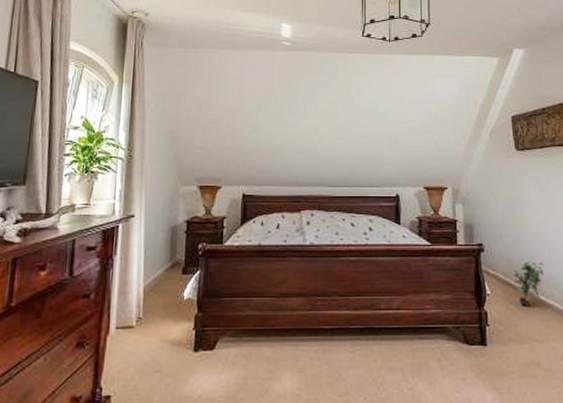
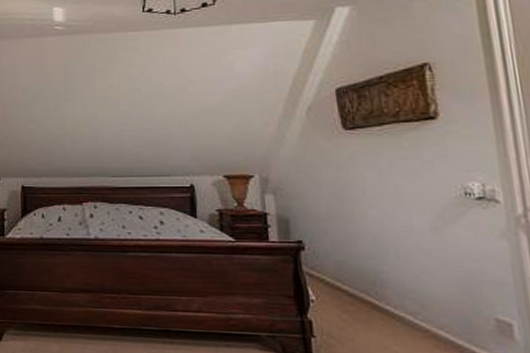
potted plant: present [512,260,544,306] -> none [345,262,389,317]

